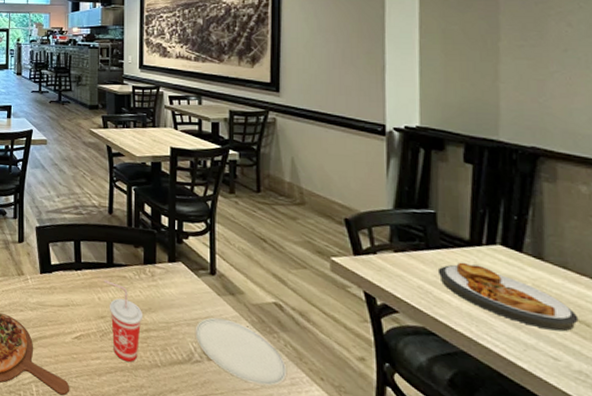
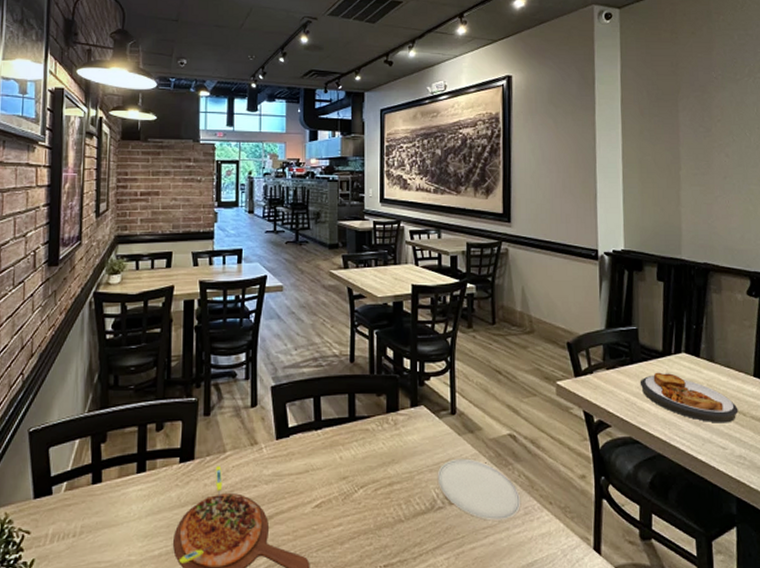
beverage cup: present [104,279,143,362] -> none [345,435,387,522]

